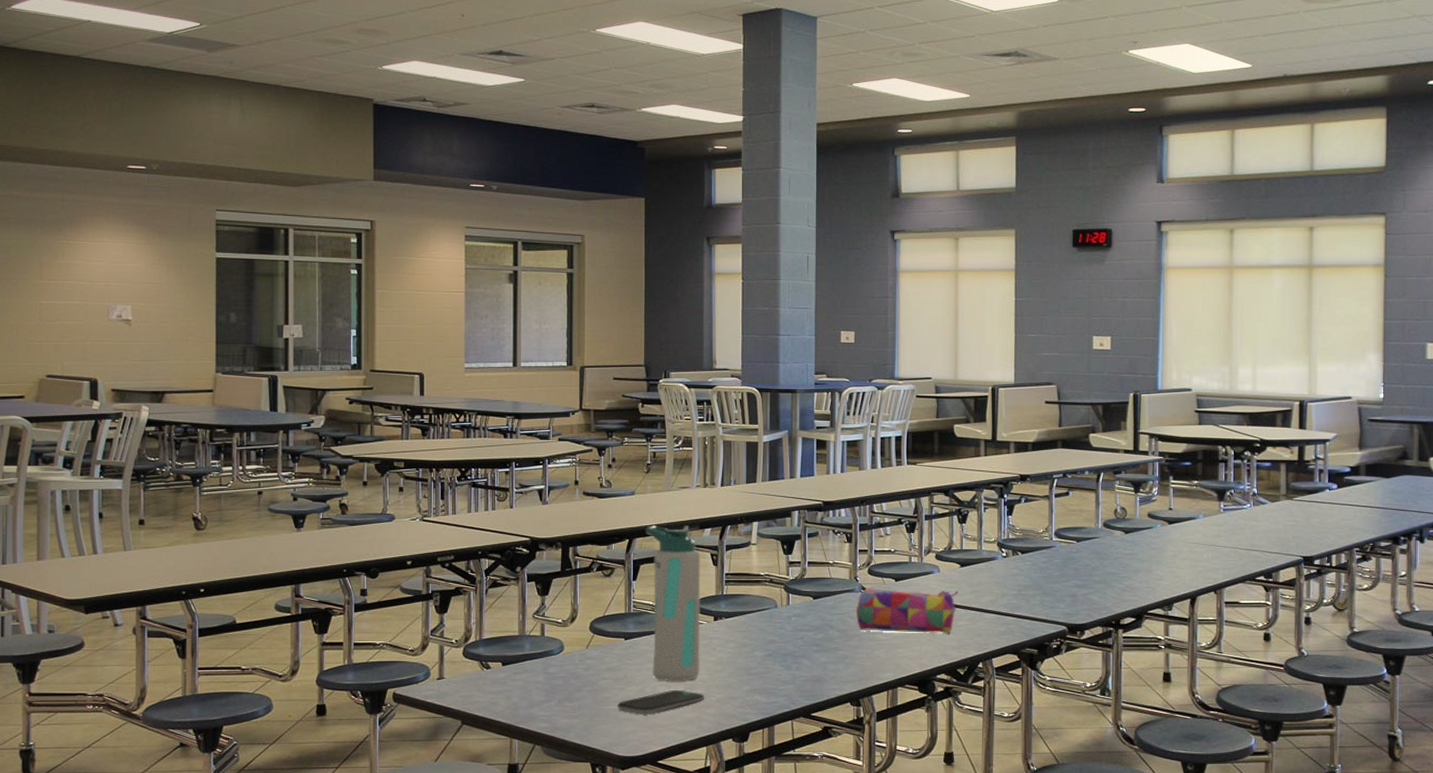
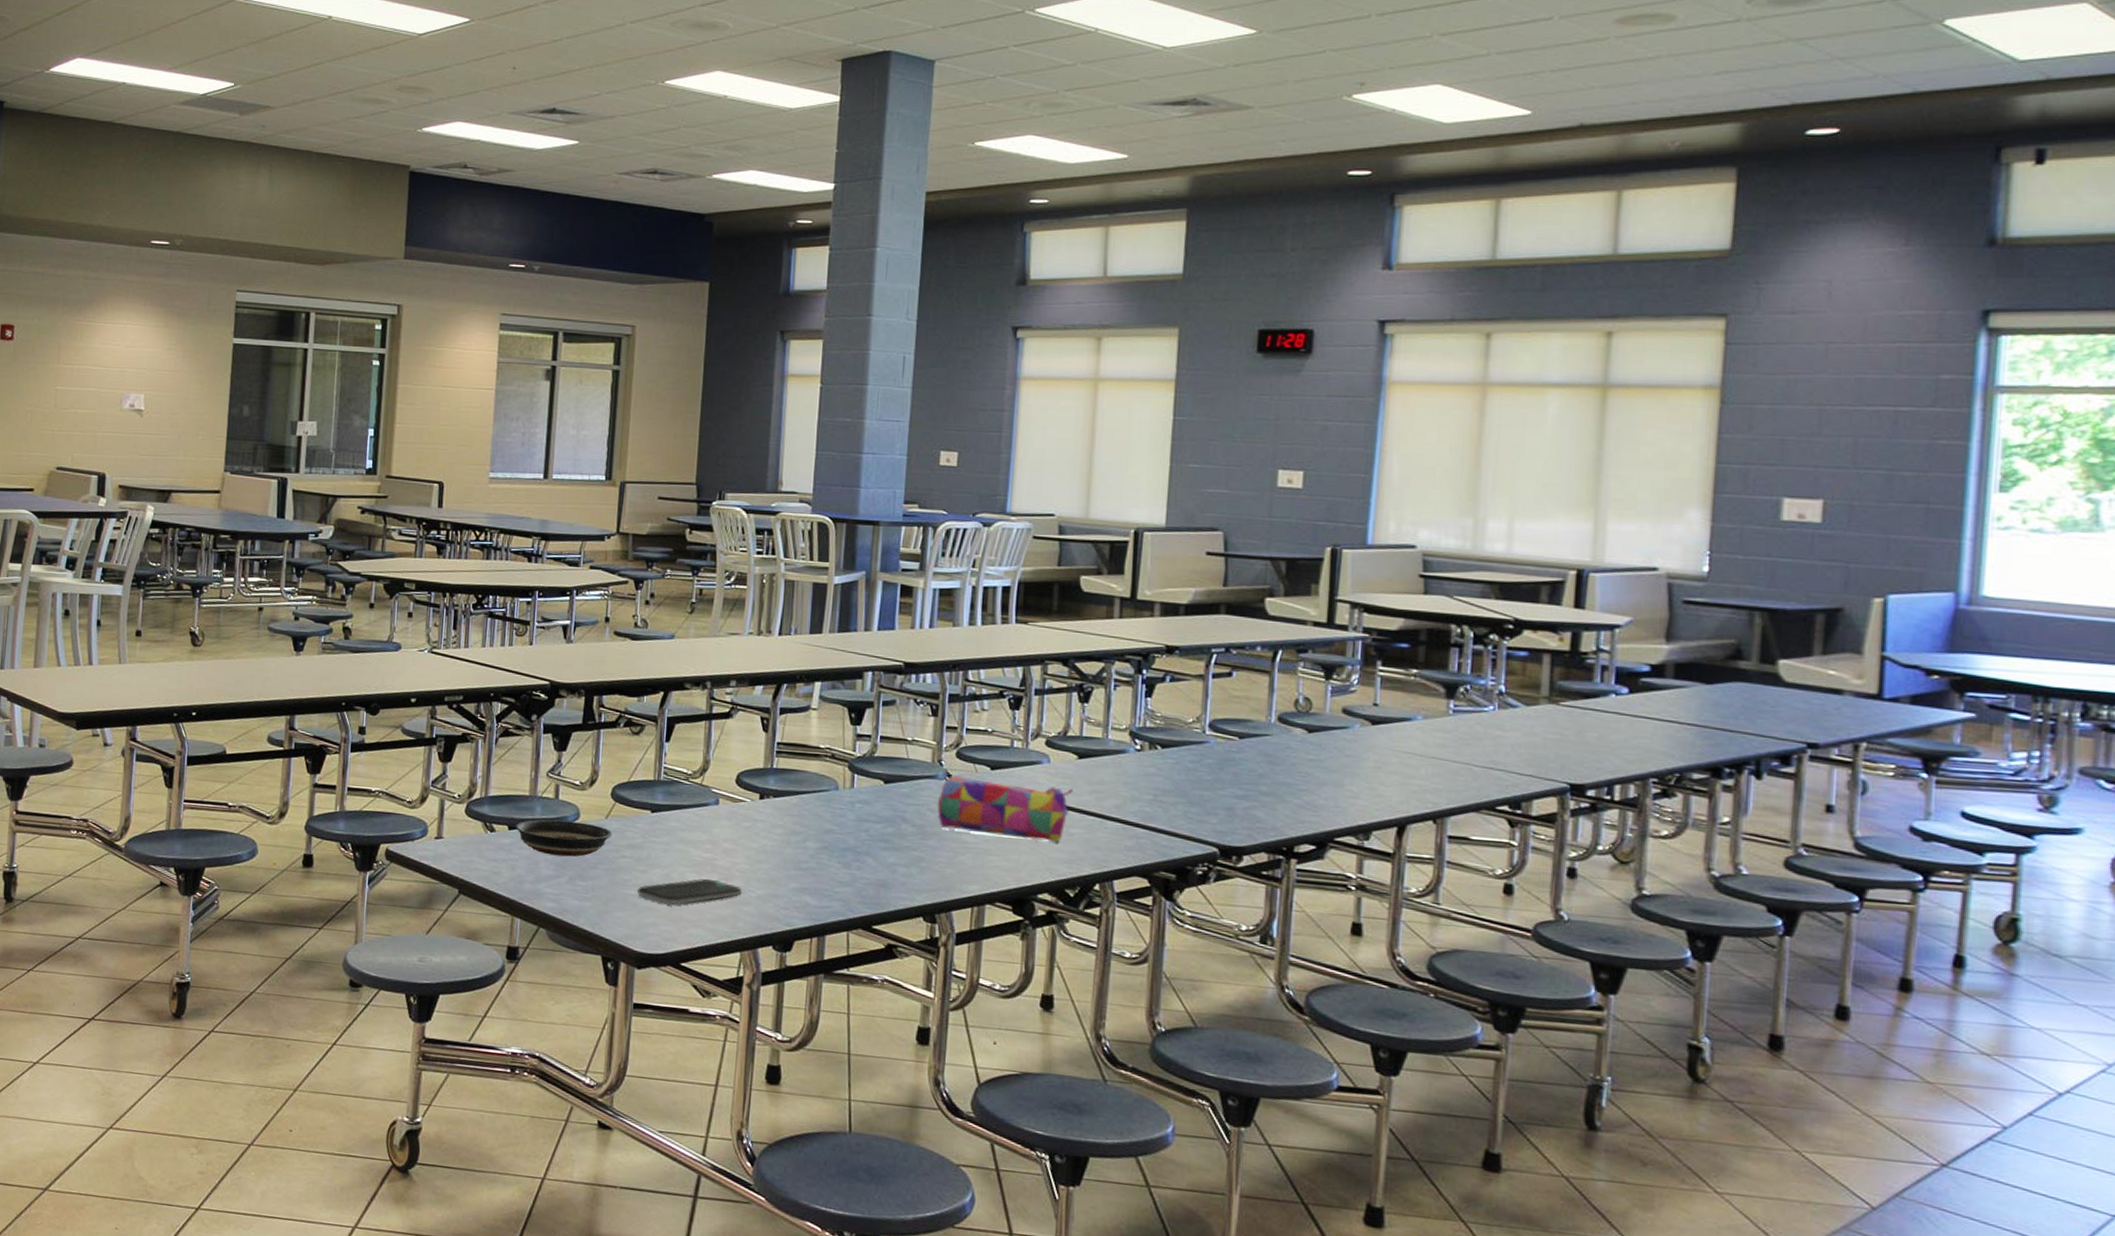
saucer: none [507,653,593,684] -> present [514,819,613,857]
water bottle: present [645,525,701,682] -> none [681,677,748,869]

